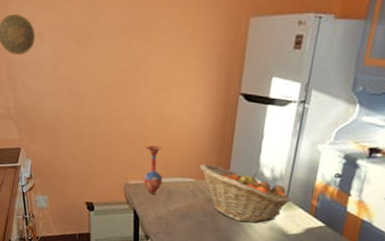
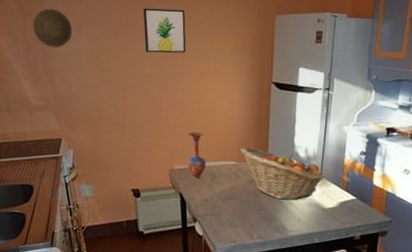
wall art: none [106,11,151,61] -> present [143,8,186,53]

